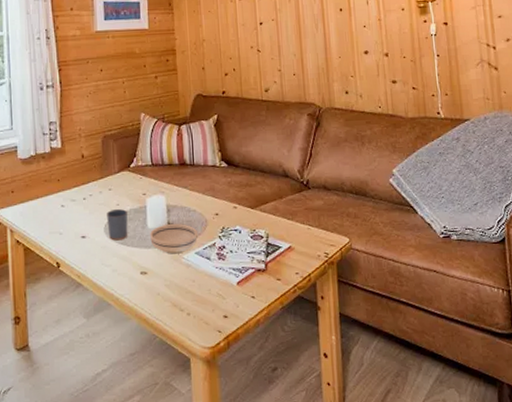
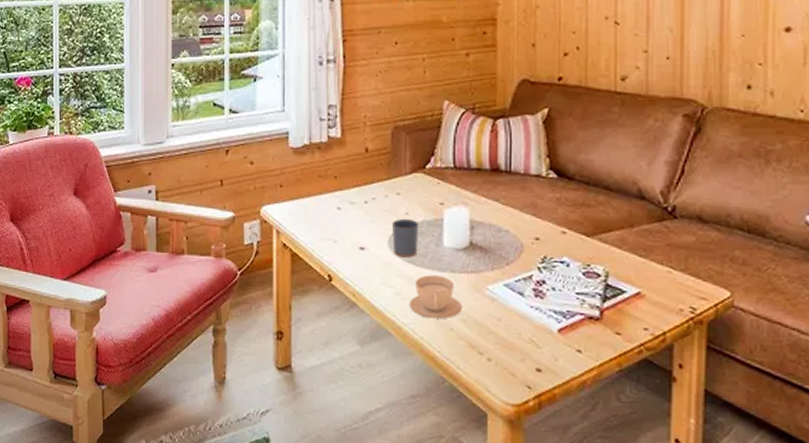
teacup: none [124,252,165,288] -> present [409,275,462,319]
bowl: present [150,224,198,254] -> none [446,245,508,283]

